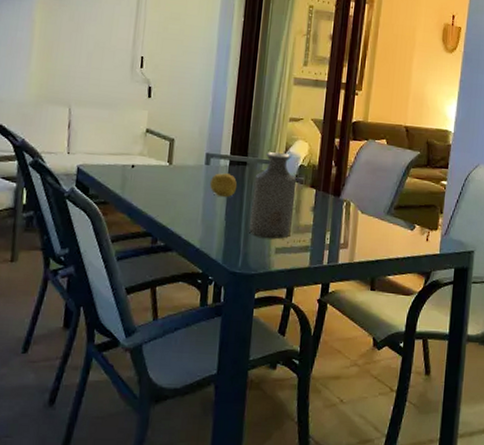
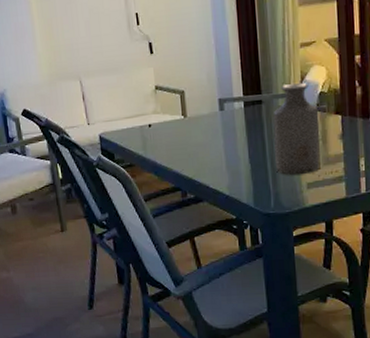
fruit: present [209,173,238,198] -> none [227,115,257,141]

